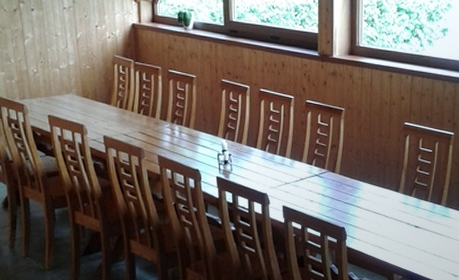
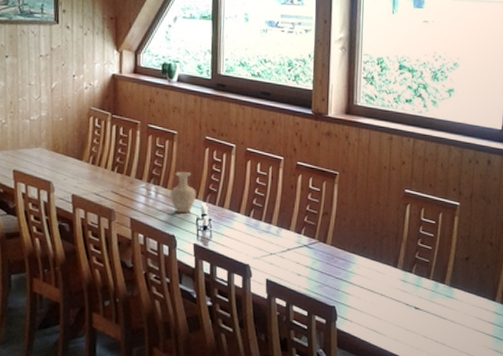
vase: none [192,112,216,150] -> present [170,172,196,214]

